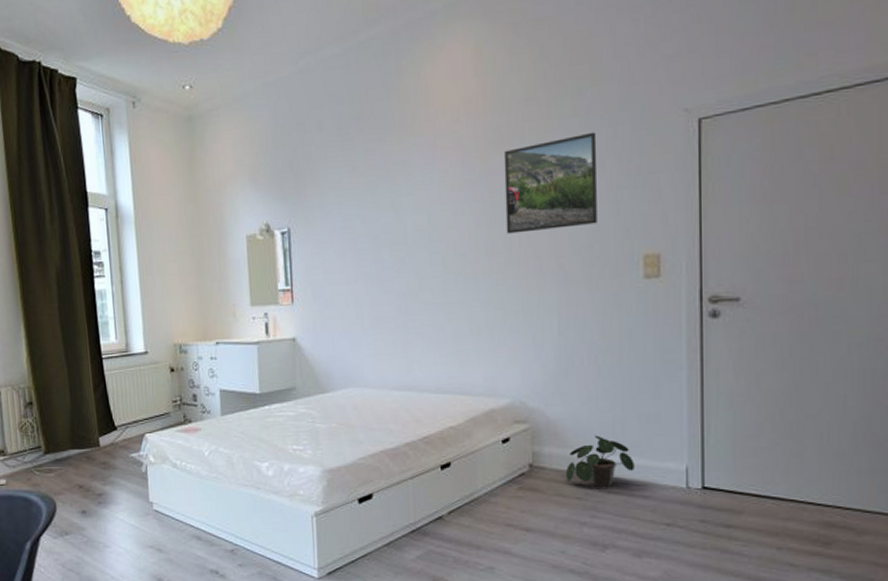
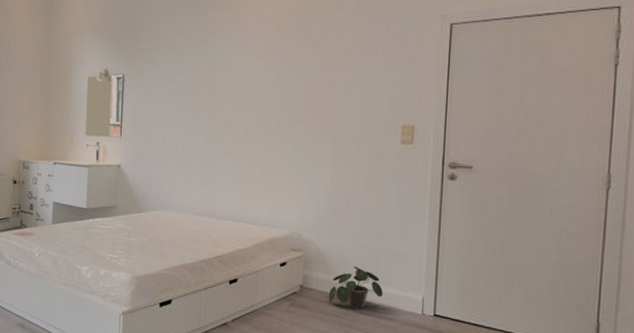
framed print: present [503,132,597,234] -> none [297,25,373,98]

